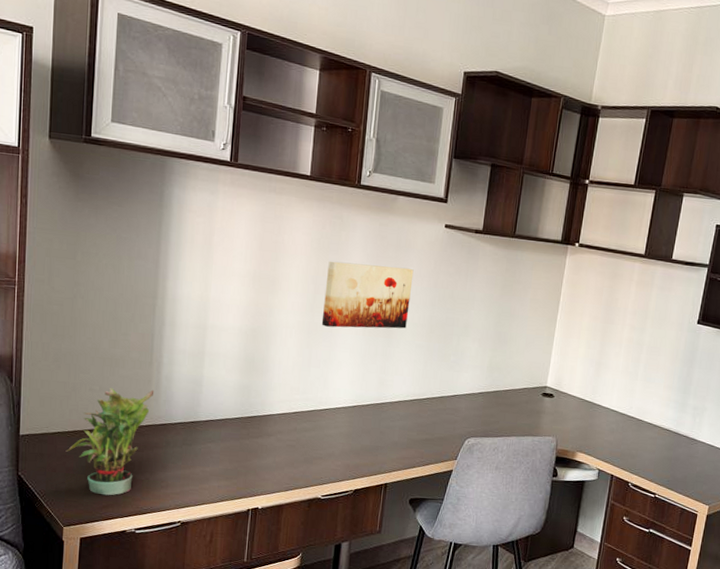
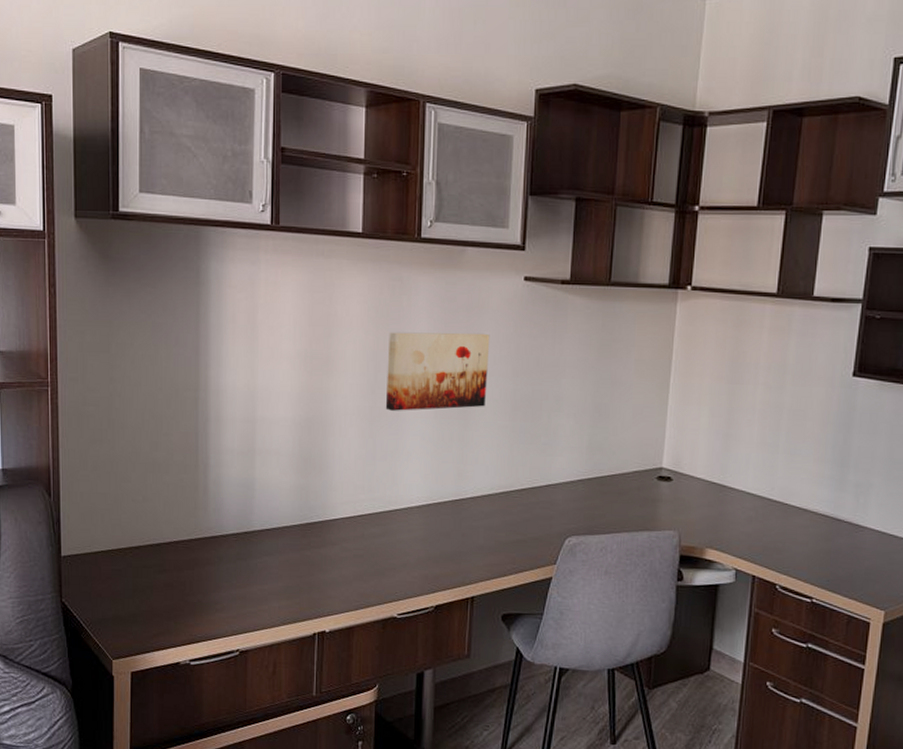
potted plant: present [65,387,155,496] -> none [110,496,202,622]

